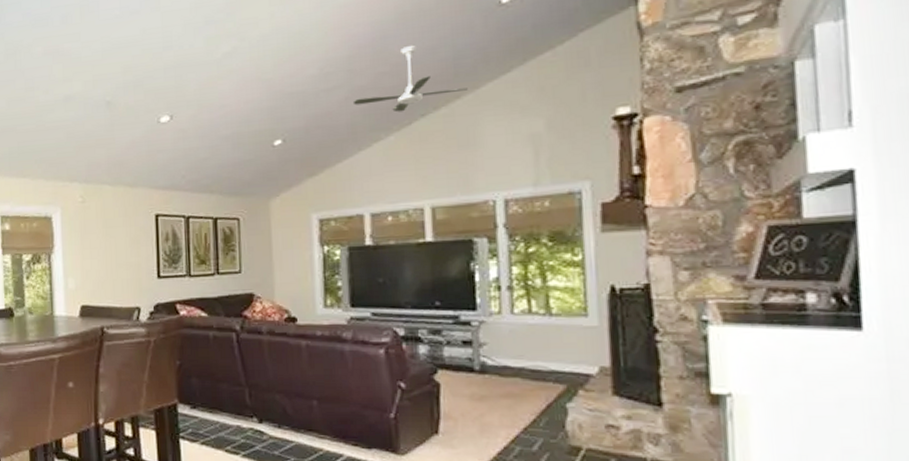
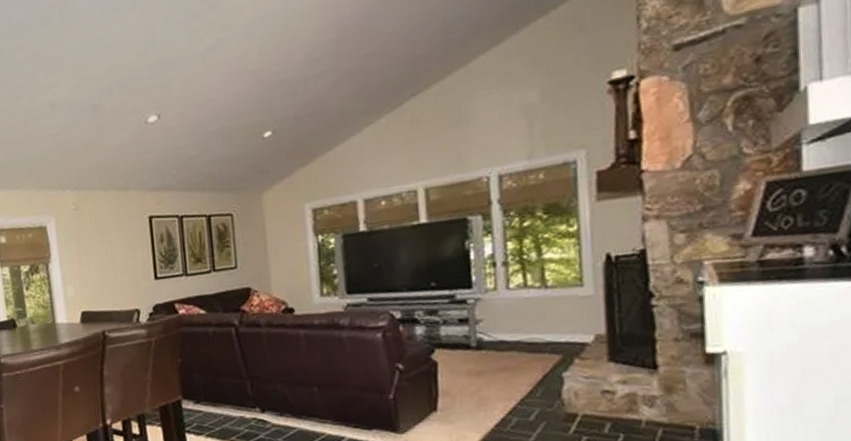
ceiling fan: present [352,45,468,112] -> none [341,21,459,94]

